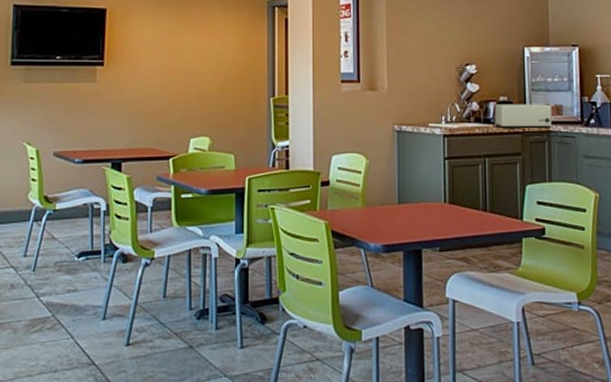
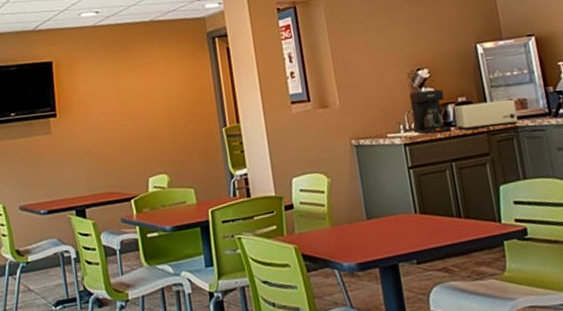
coffee maker: none [454,86,490,128] -> present [409,89,452,135]

